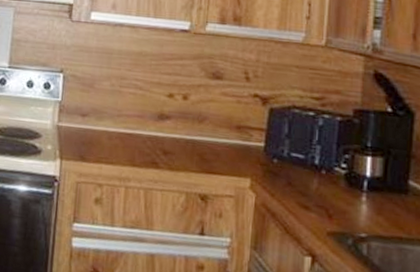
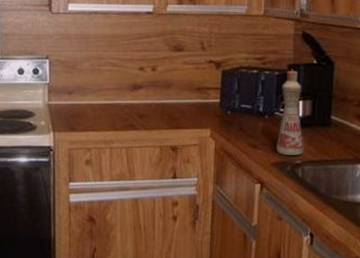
bottle: none [334,115,372,227] -> present [276,69,304,155]

